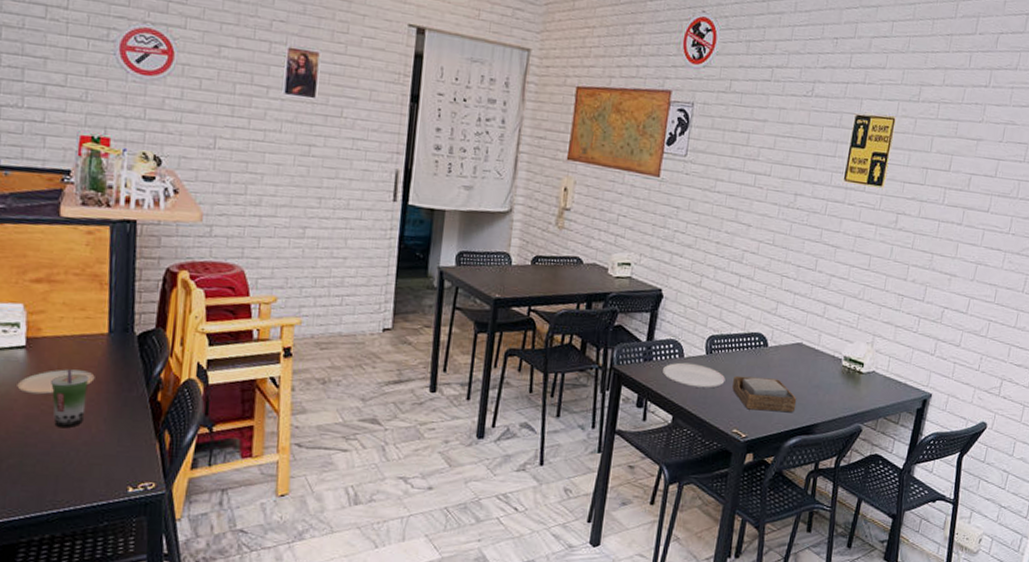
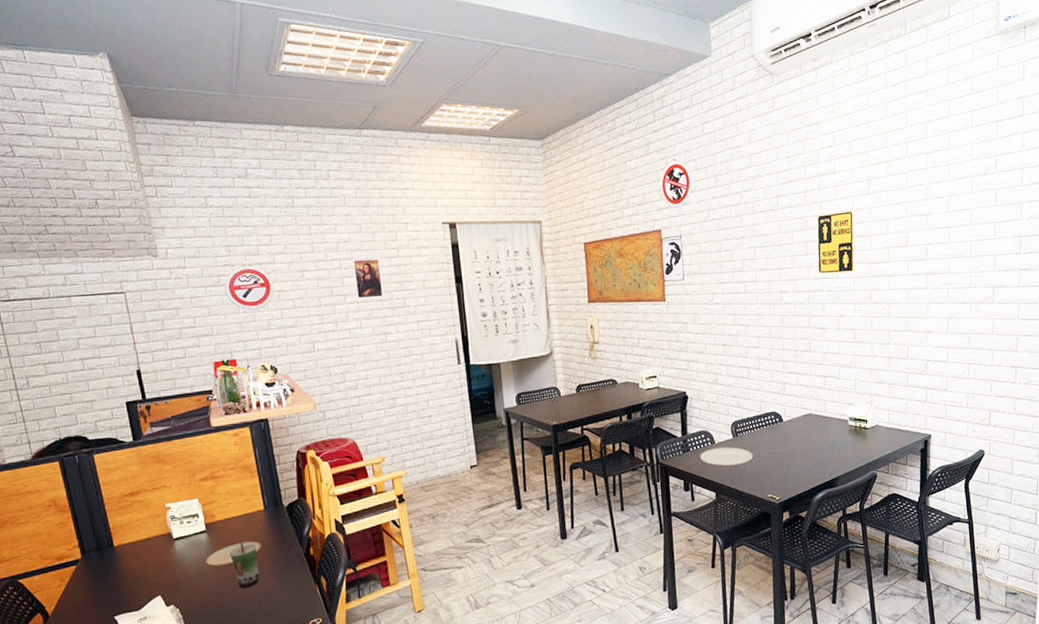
napkin holder: present [732,375,797,413] -> none [760,446,817,476]

